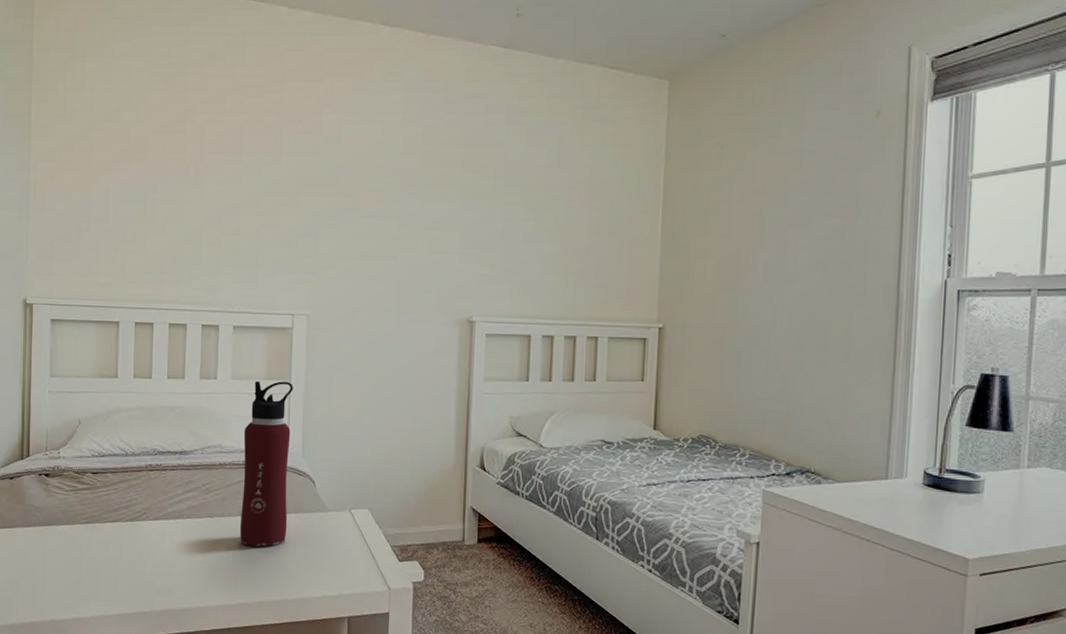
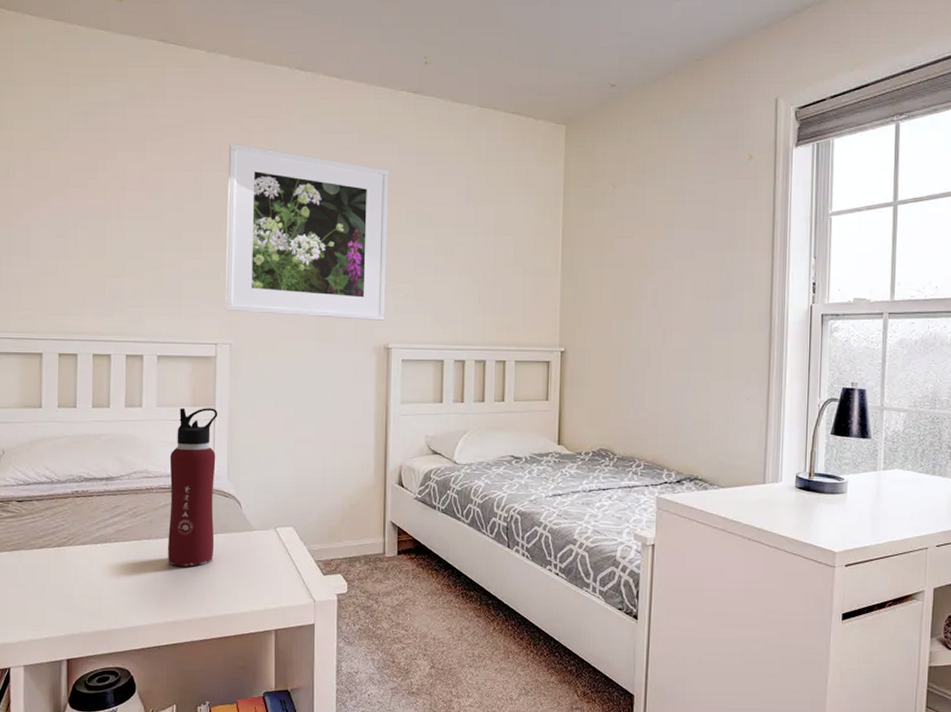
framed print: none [303,103,477,292] -> present [226,143,390,320]

